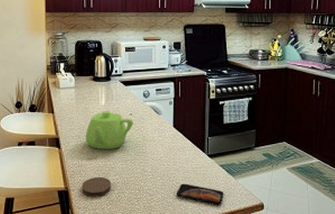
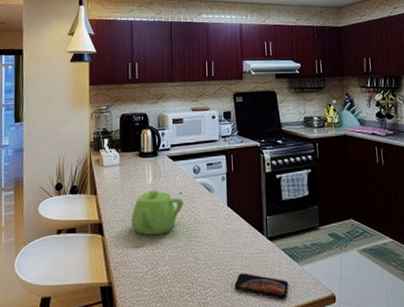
coaster: present [82,176,112,197] -> none [127,267,161,294]

